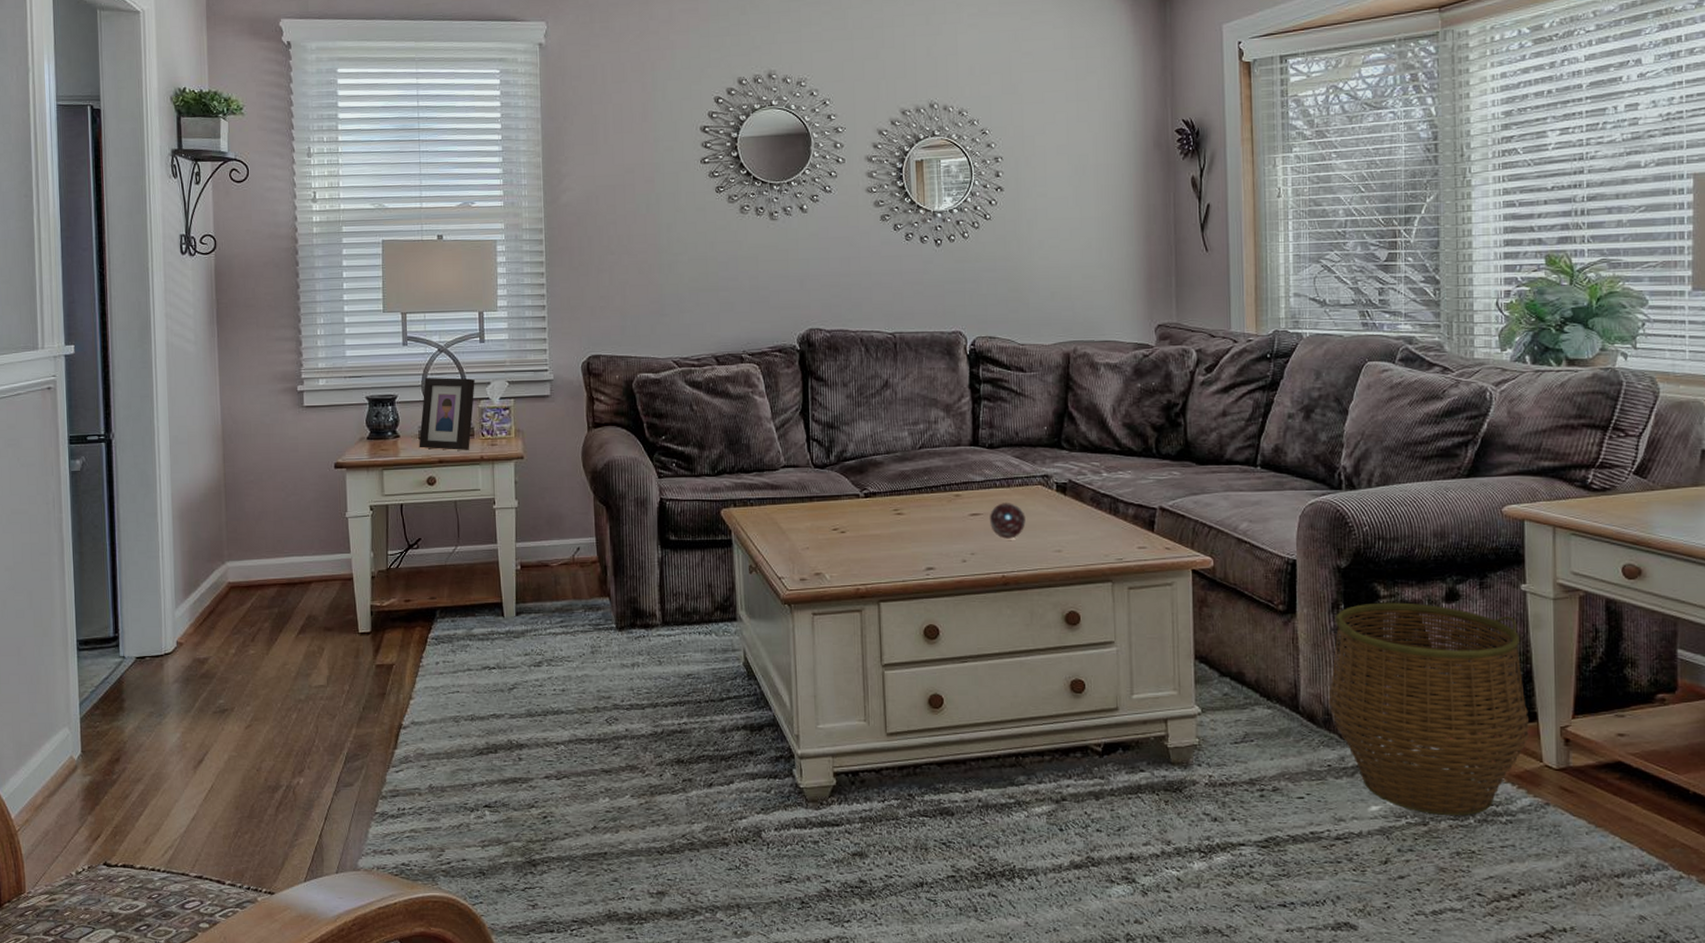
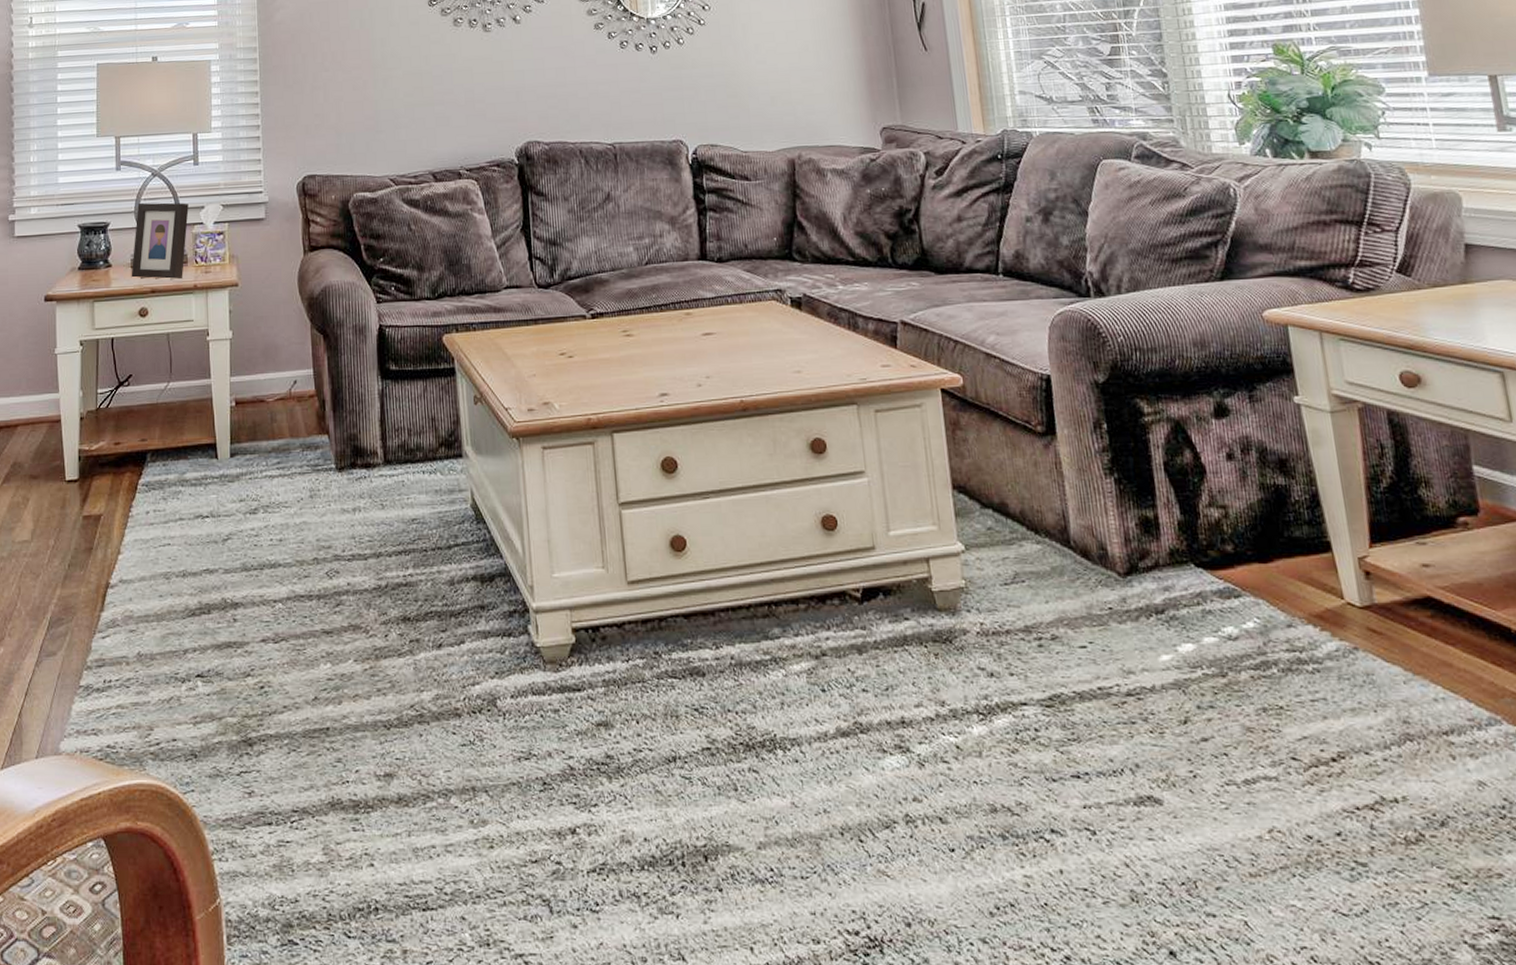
yo-yo: present [990,501,1026,539] -> none [723,319,762,360]
basket: present [1328,602,1529,815] -> none [1097,419,1325,664]

